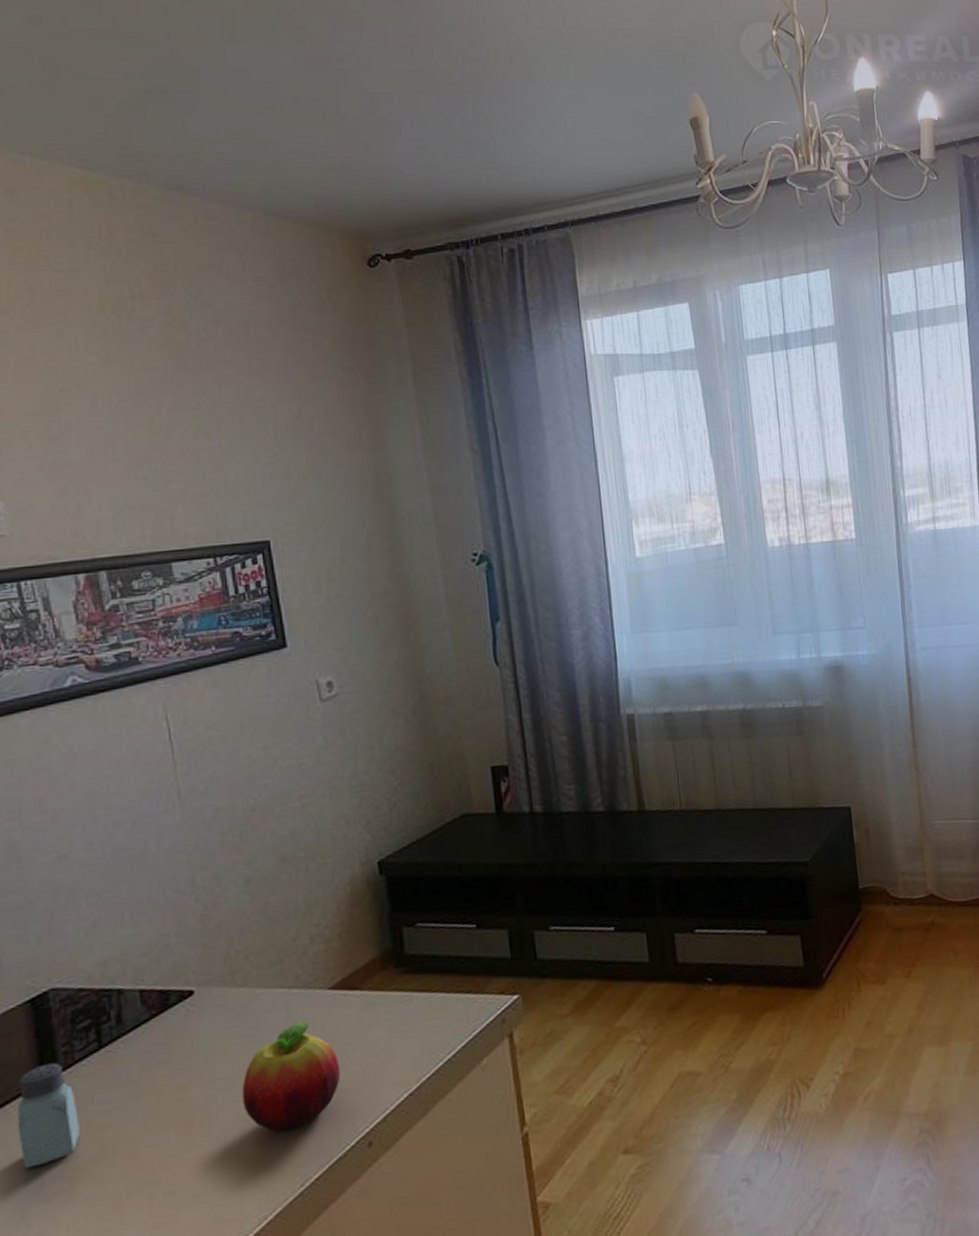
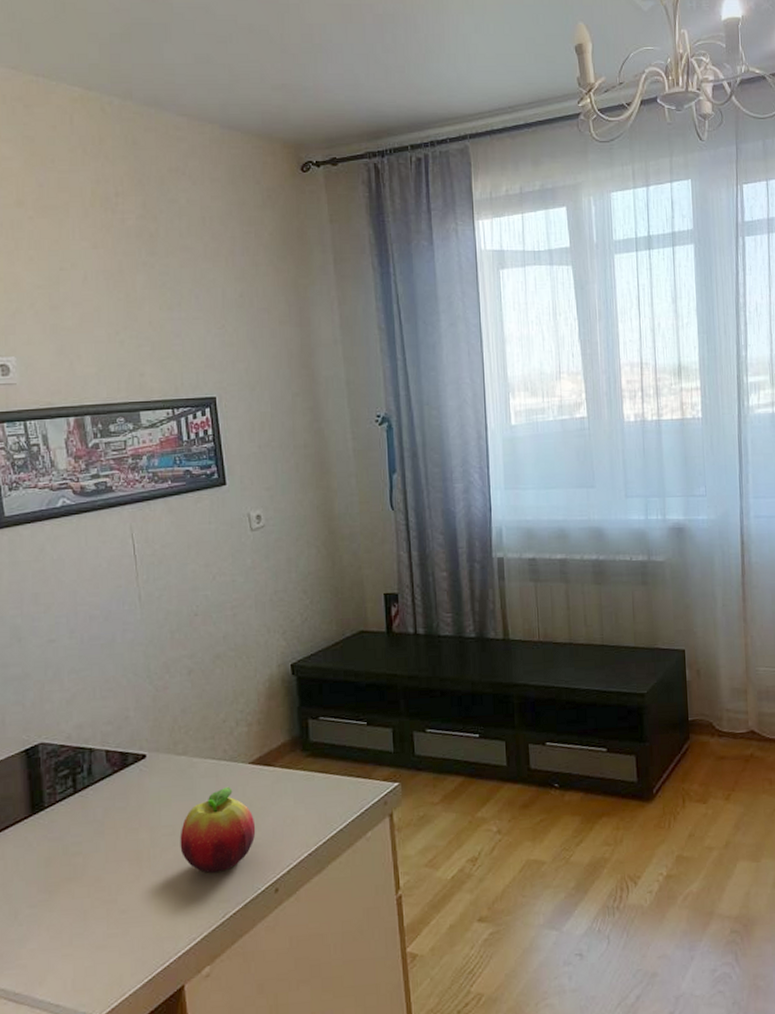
saltshaker: present [17,1062,79,1169] -> none [13,800,58,880]

